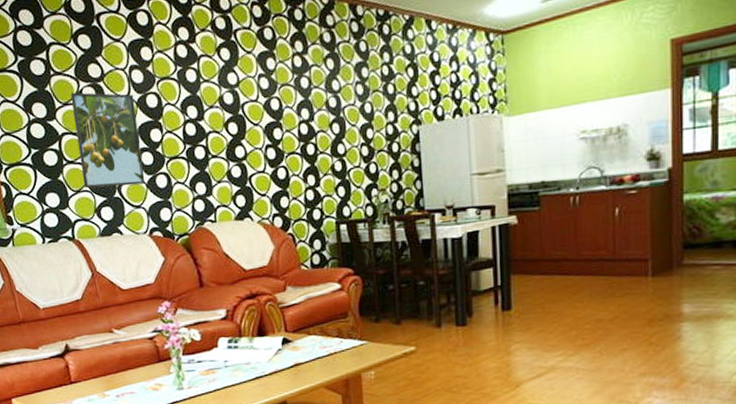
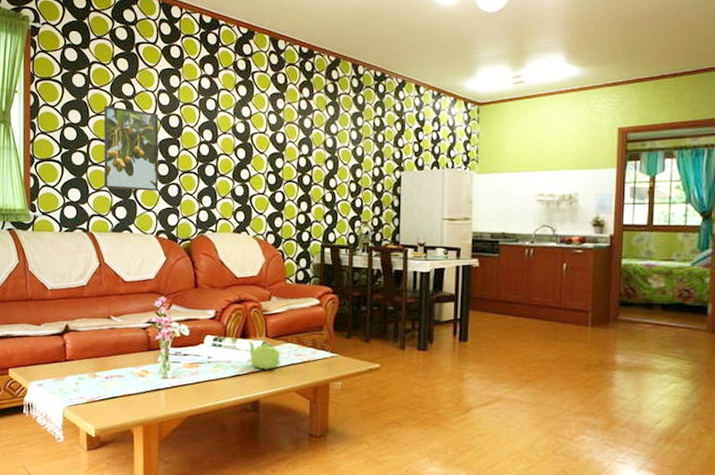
teapot: none [266,337,306,368] -> present [248,340,281,370]

